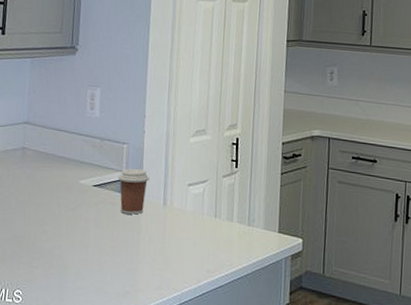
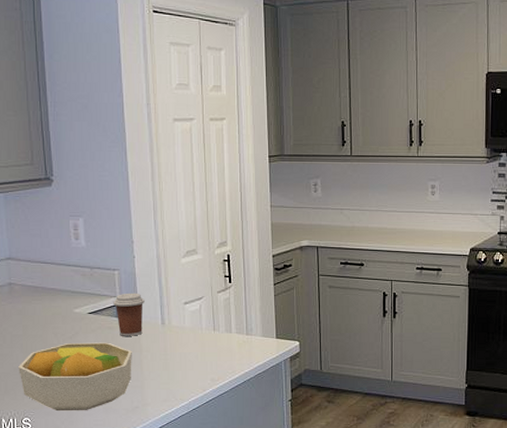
fruit bowl: none [18,214,131,289] -> present [18,342,132,410]

